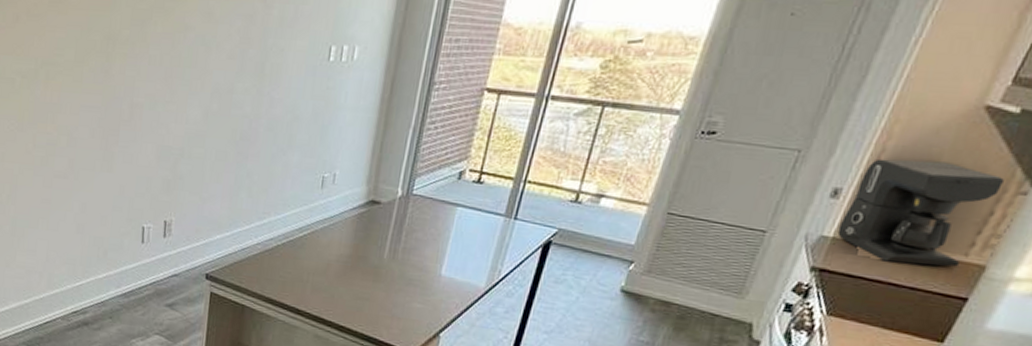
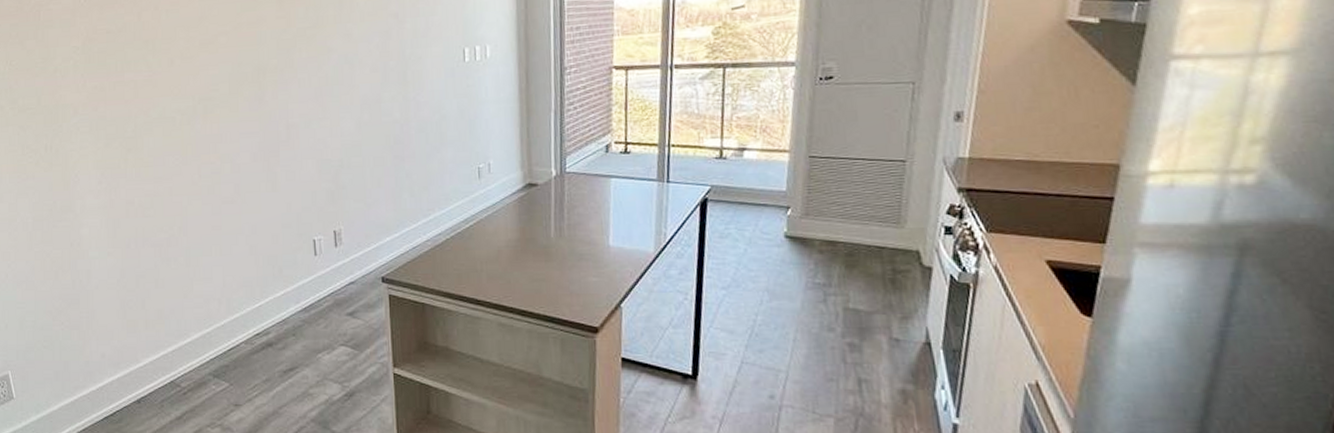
coffee maker: present [837,158,1004,267] -> none [971,74,1108,173]

